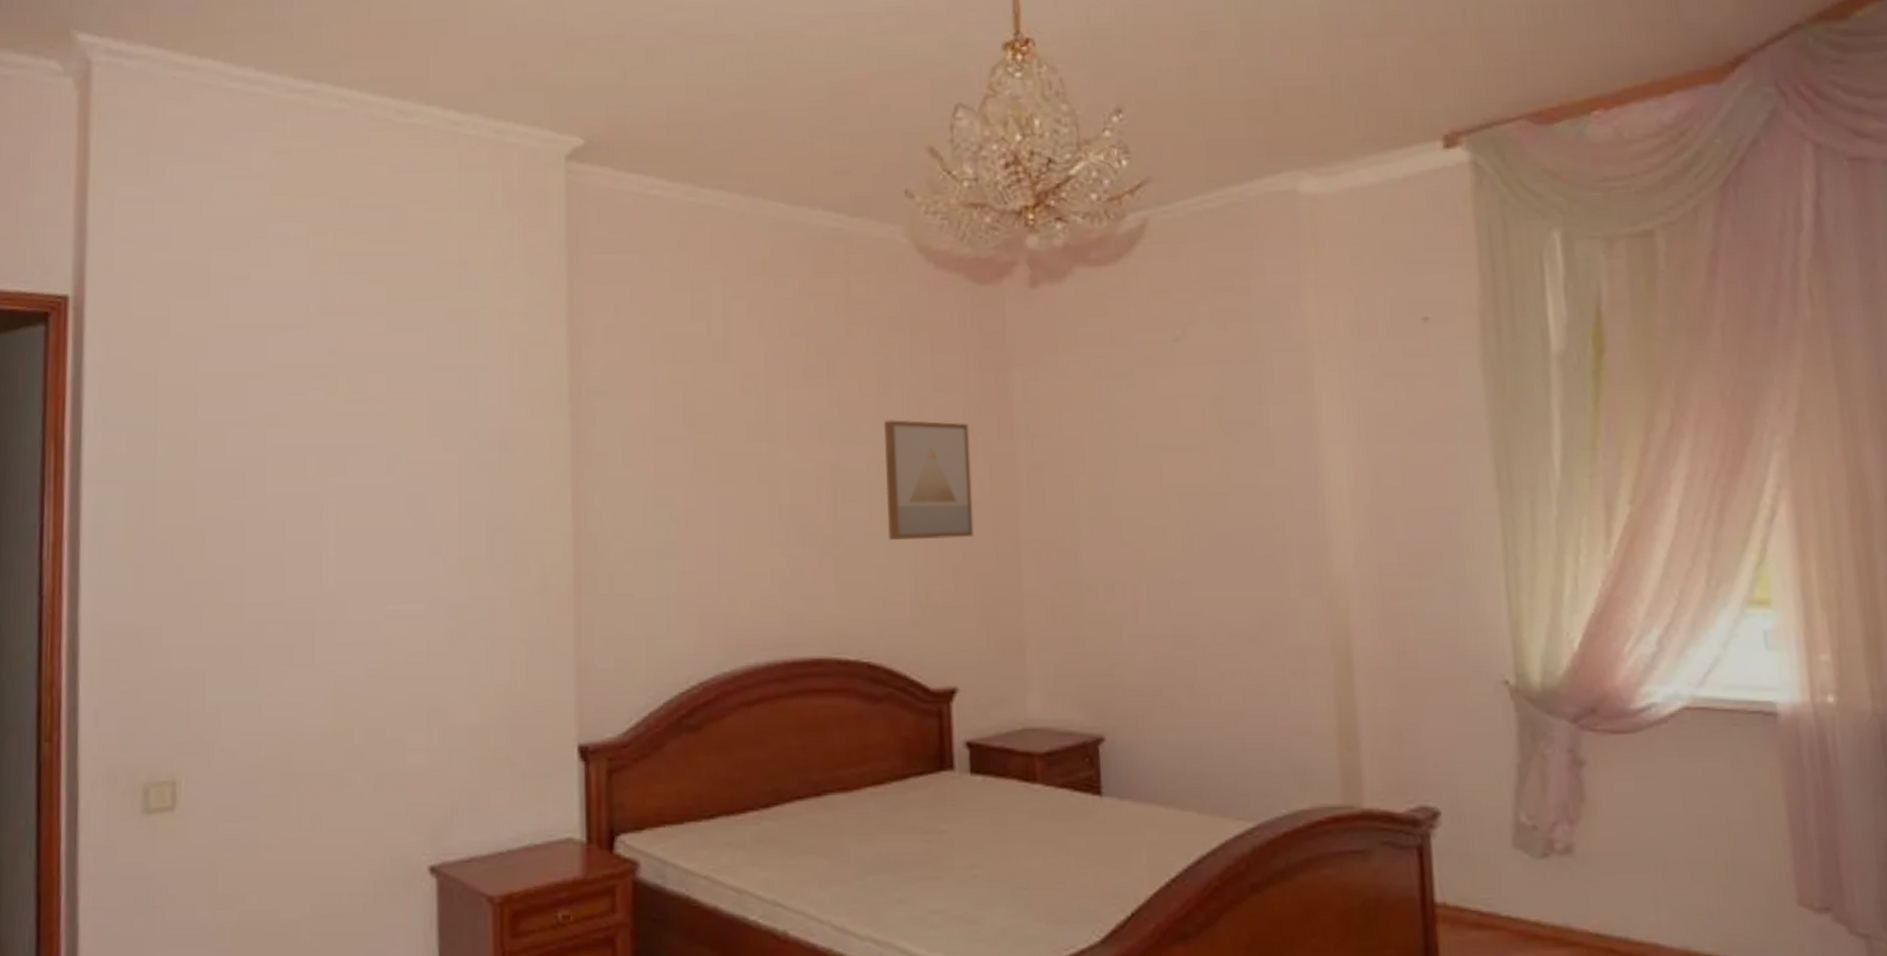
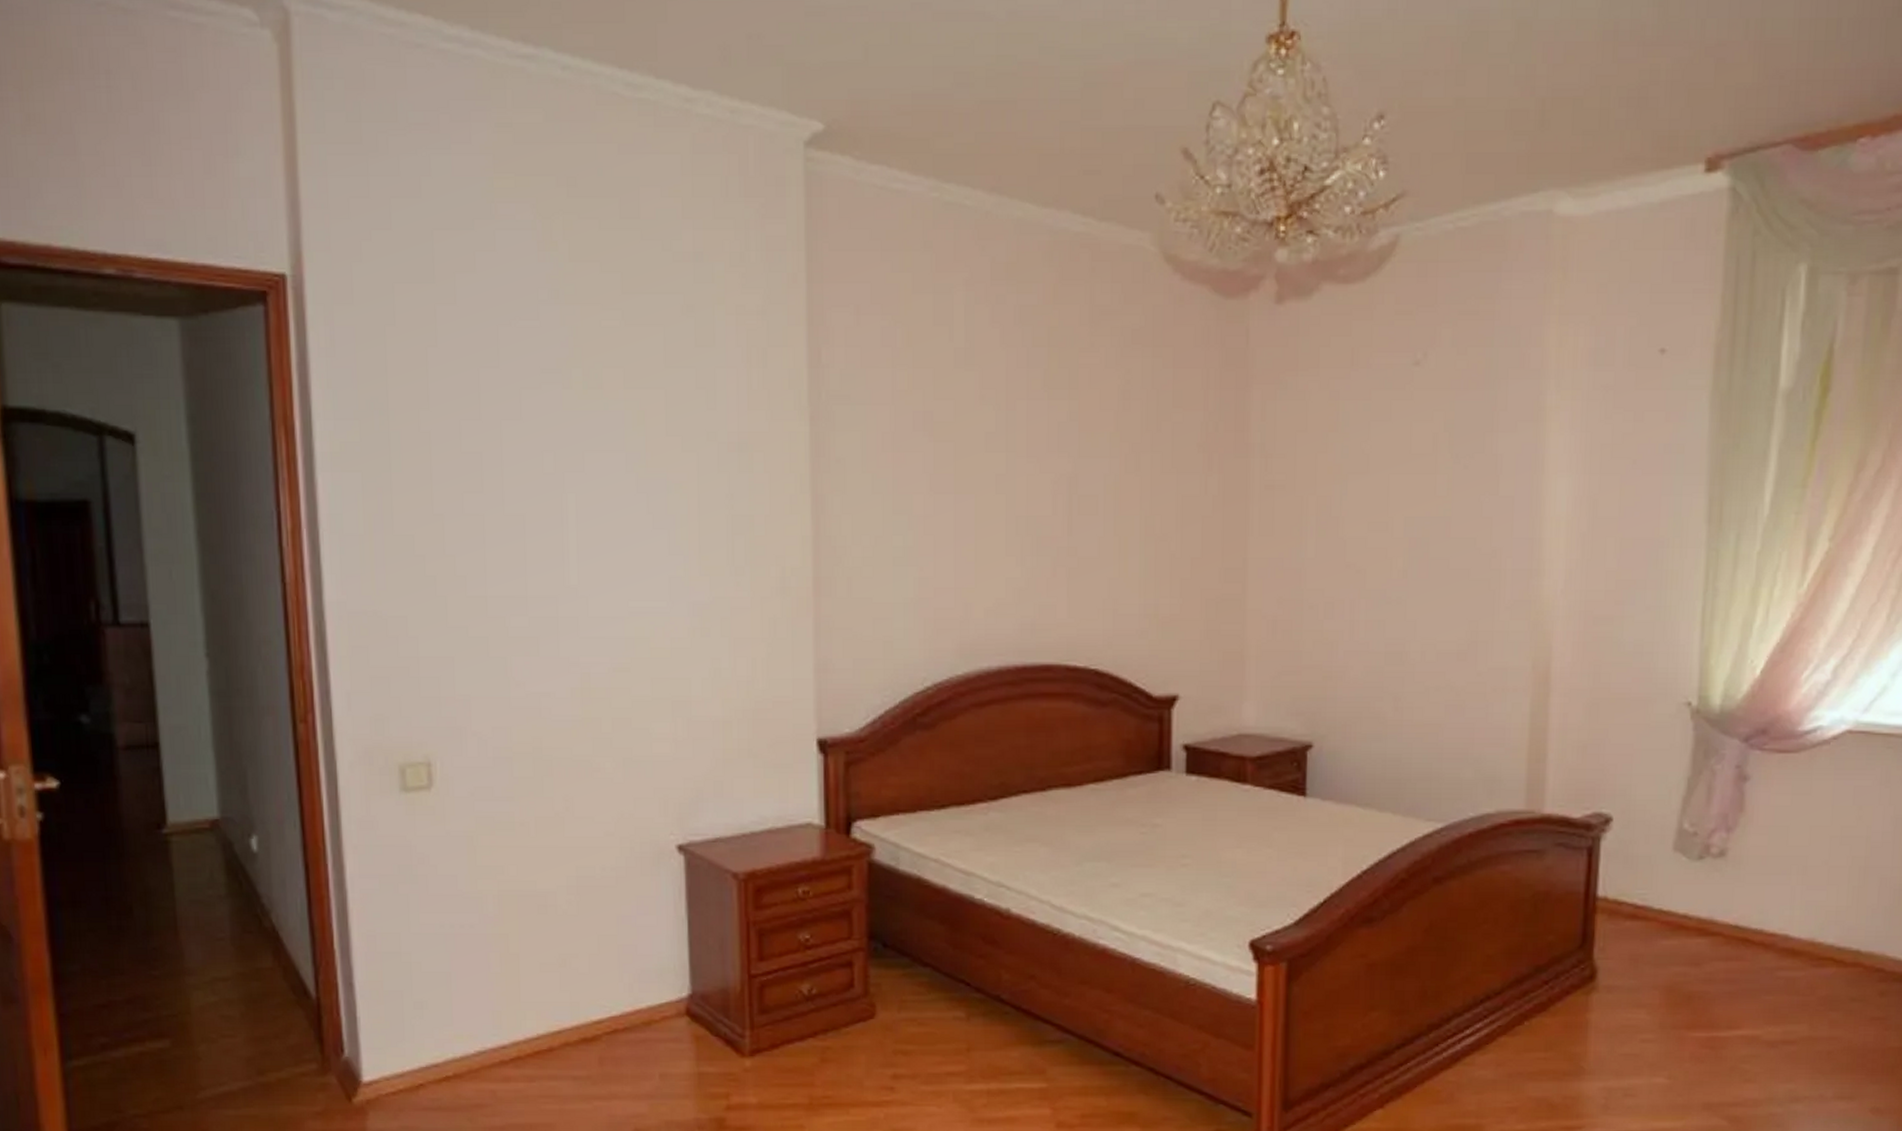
wall art: present [883,420,974,541] -> none [1120,435,1205,555]

